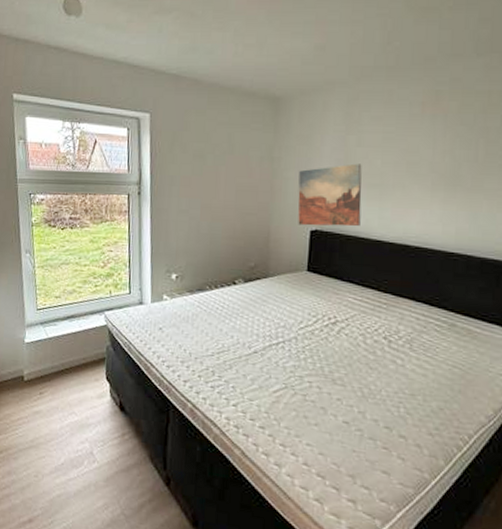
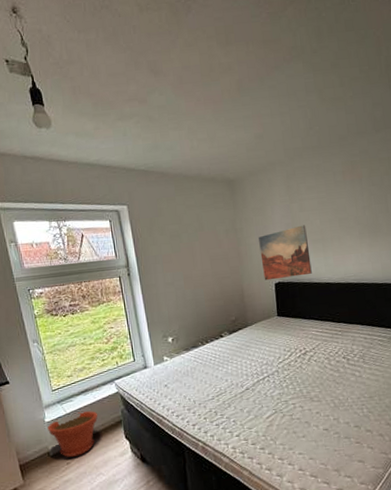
plant pot: none [26,339,81,388] -> present [48,411,98,457]

